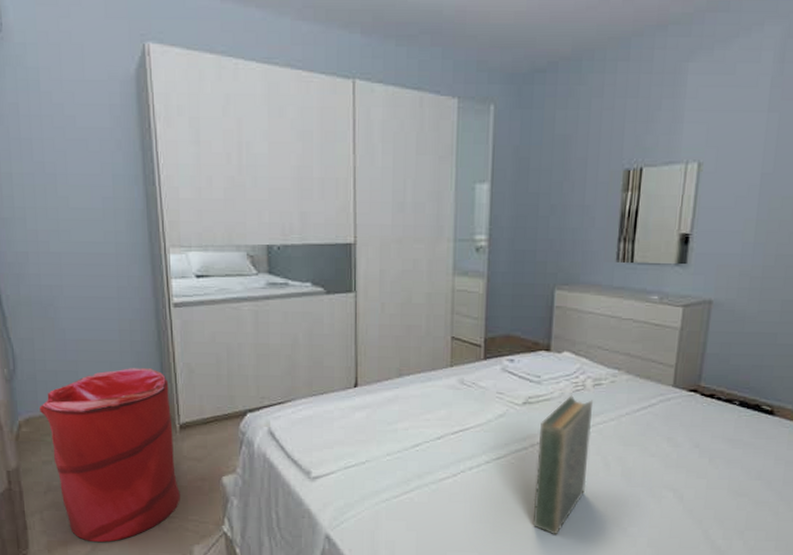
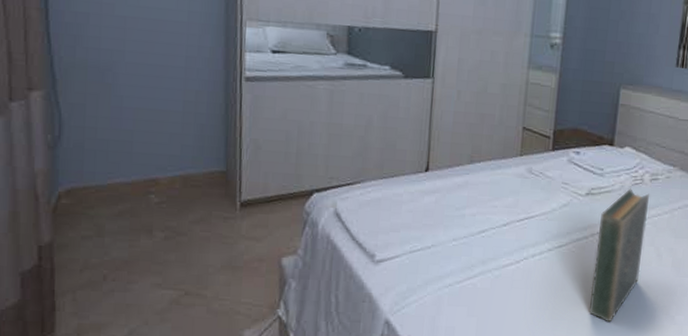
laundry hamper: present [40,368,180,542] -> none [85,141,234,326]

